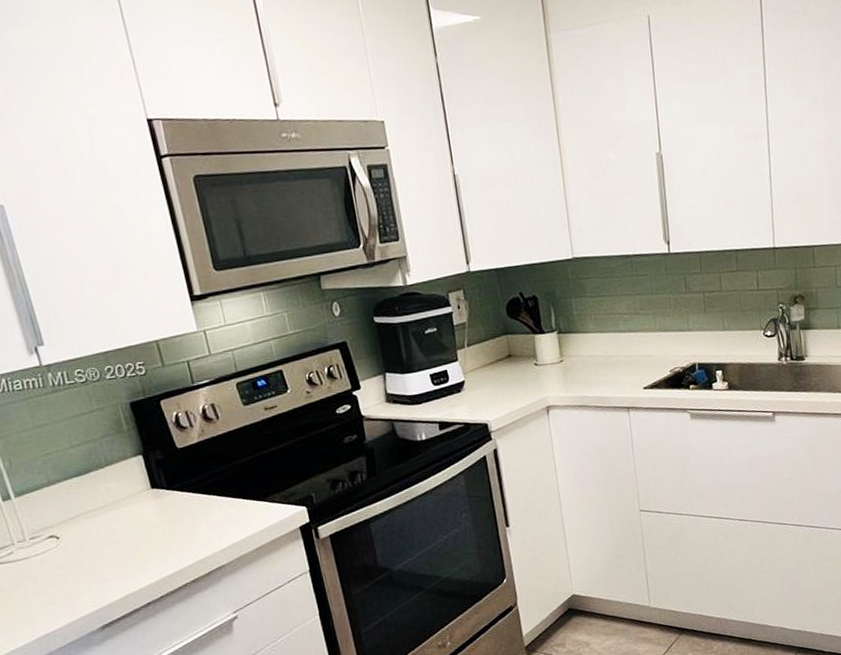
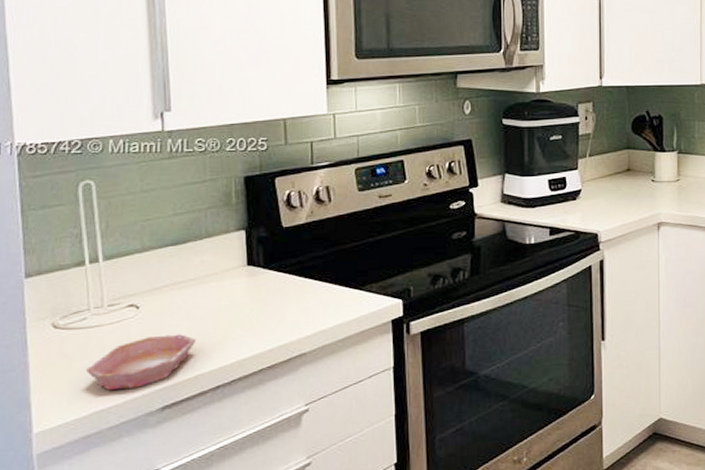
bowl: none [24,558,120,616] -> present [86,334,197,390]

